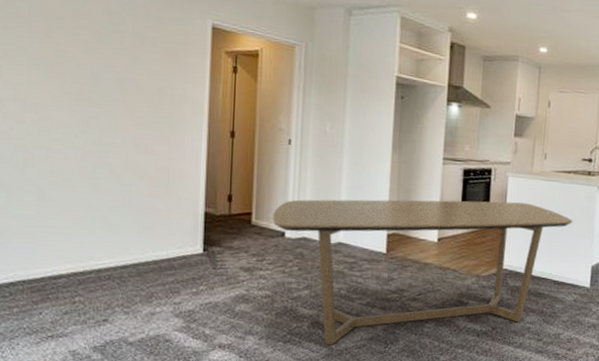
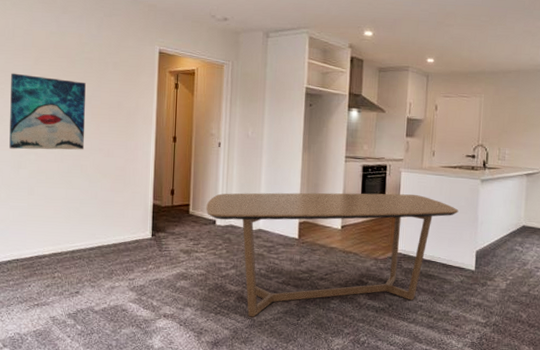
wall art: none [11,46,115,146] -> present [9,73,86,150]

